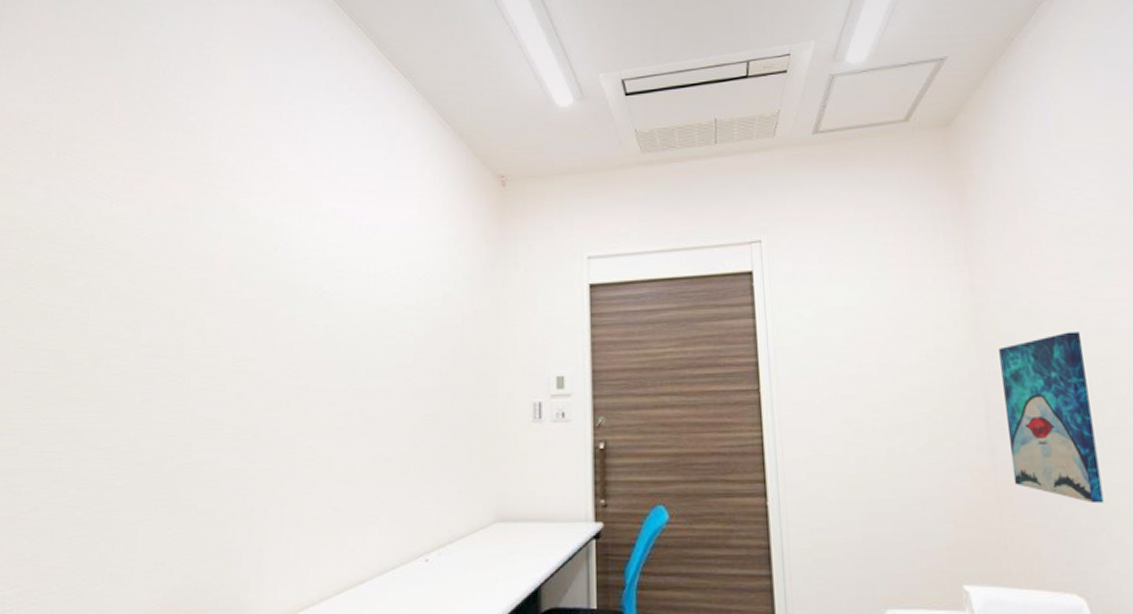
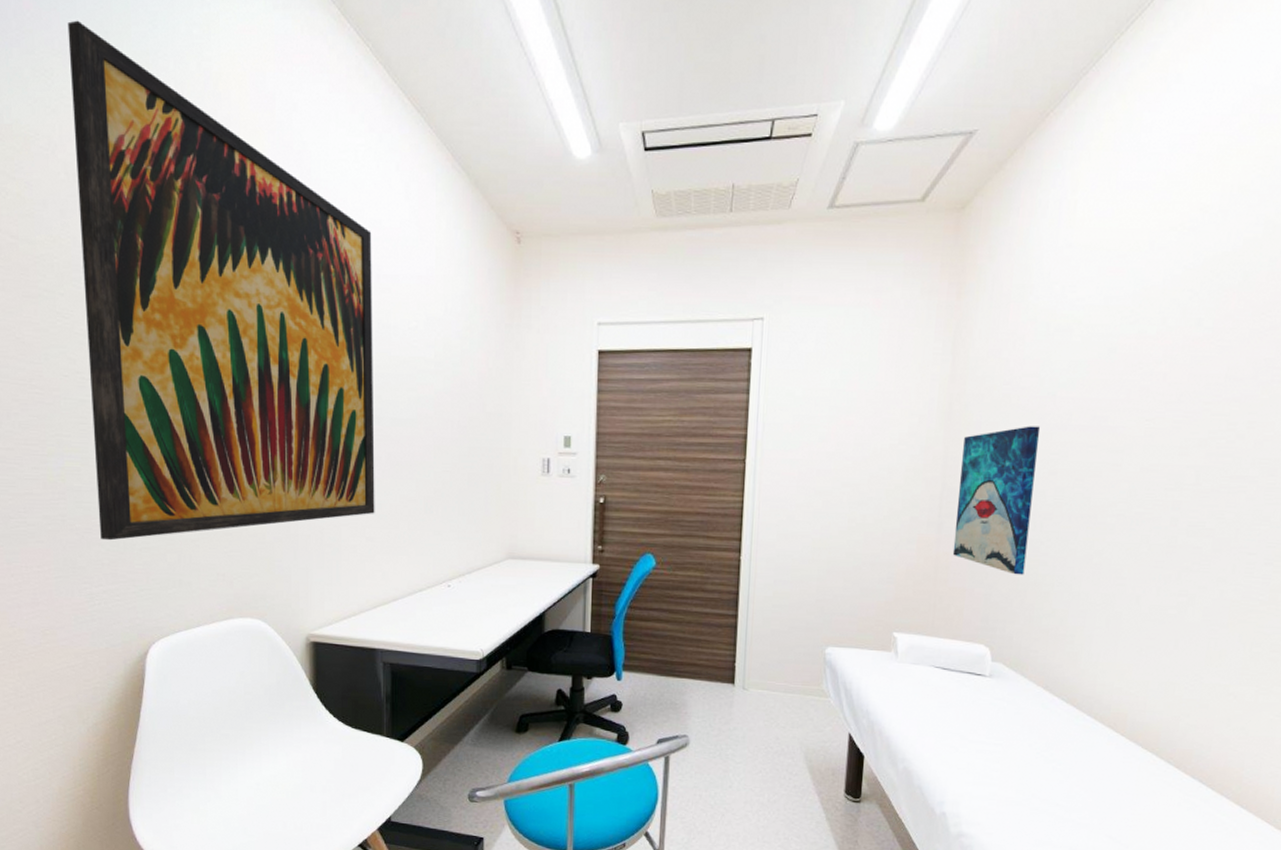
wall art: none [26,25,355,530] -> present [67,20,375,541]

